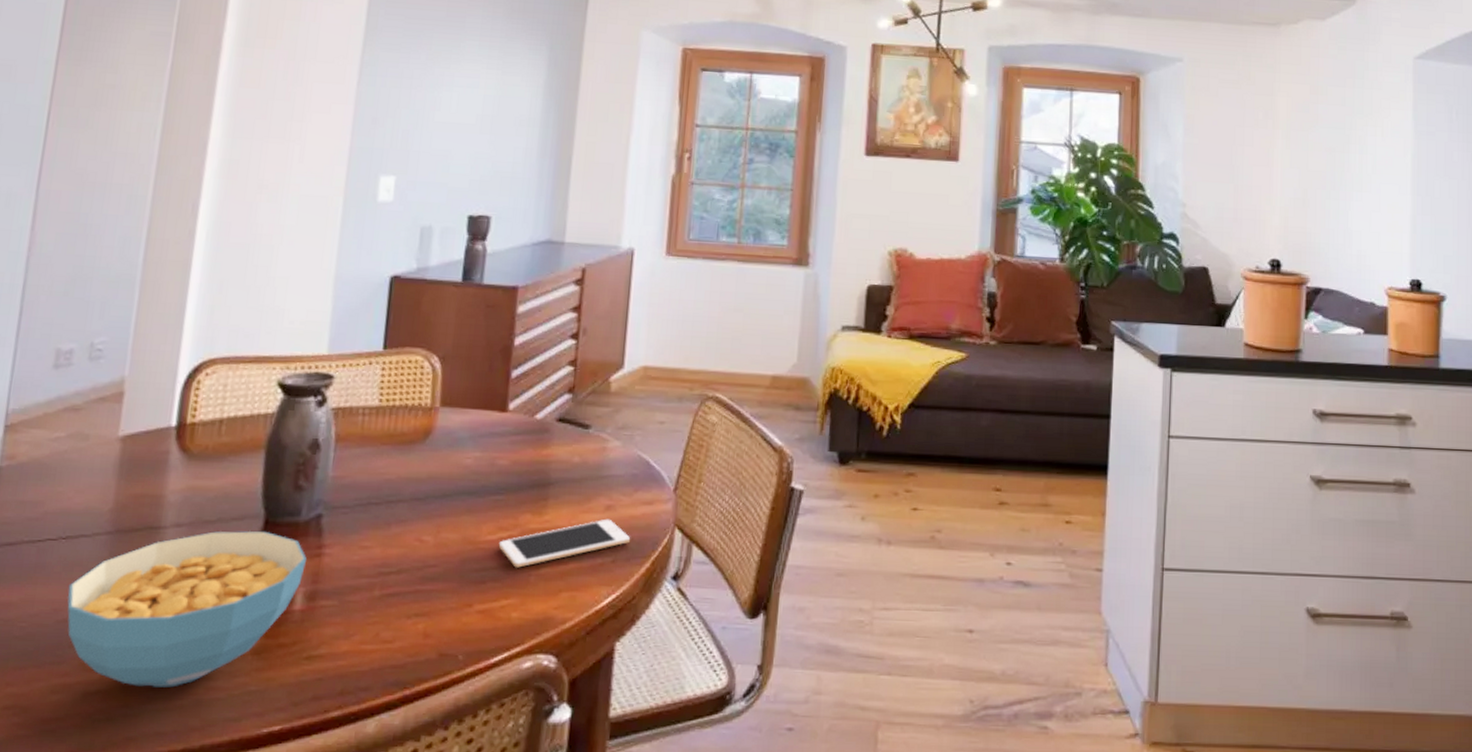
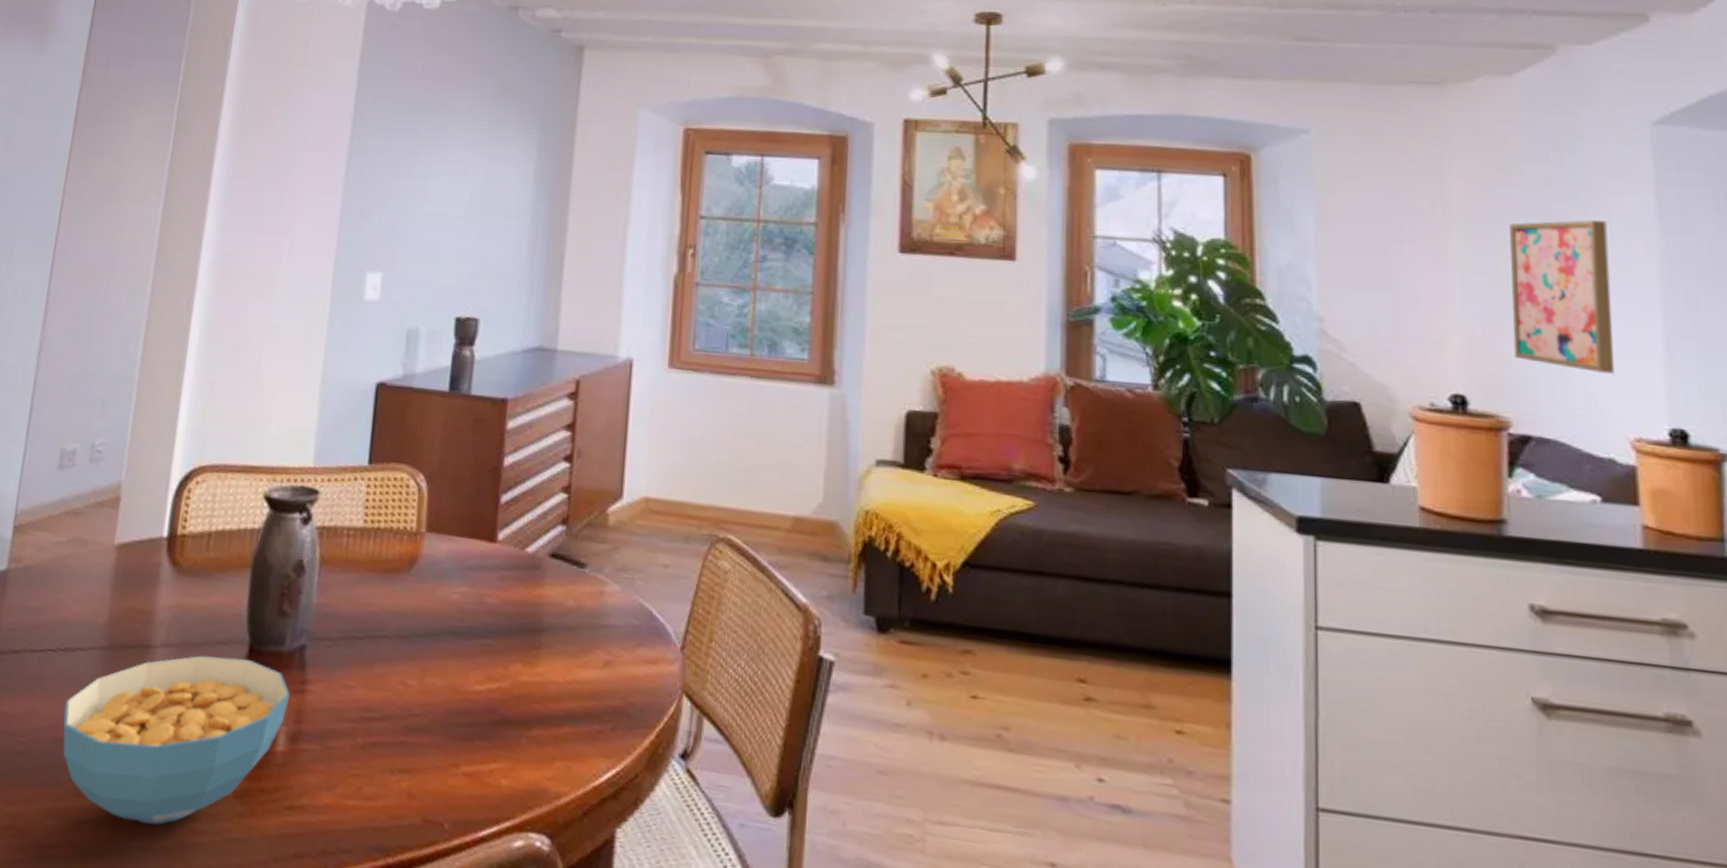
cell phone: present [498,519,631,568] -> none [486,677,633,727]
wall art: none [1314,129,1380,241] -> present [1510,220,1614,374]

